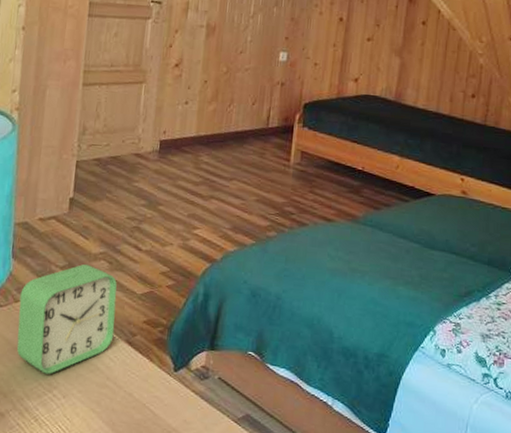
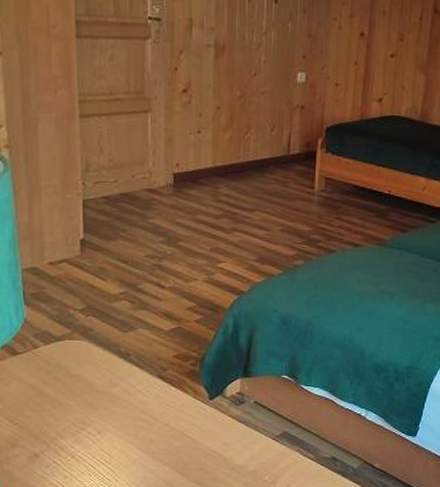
alarm clock: present [16,263,117,374] -> none [39,305,144,414]

